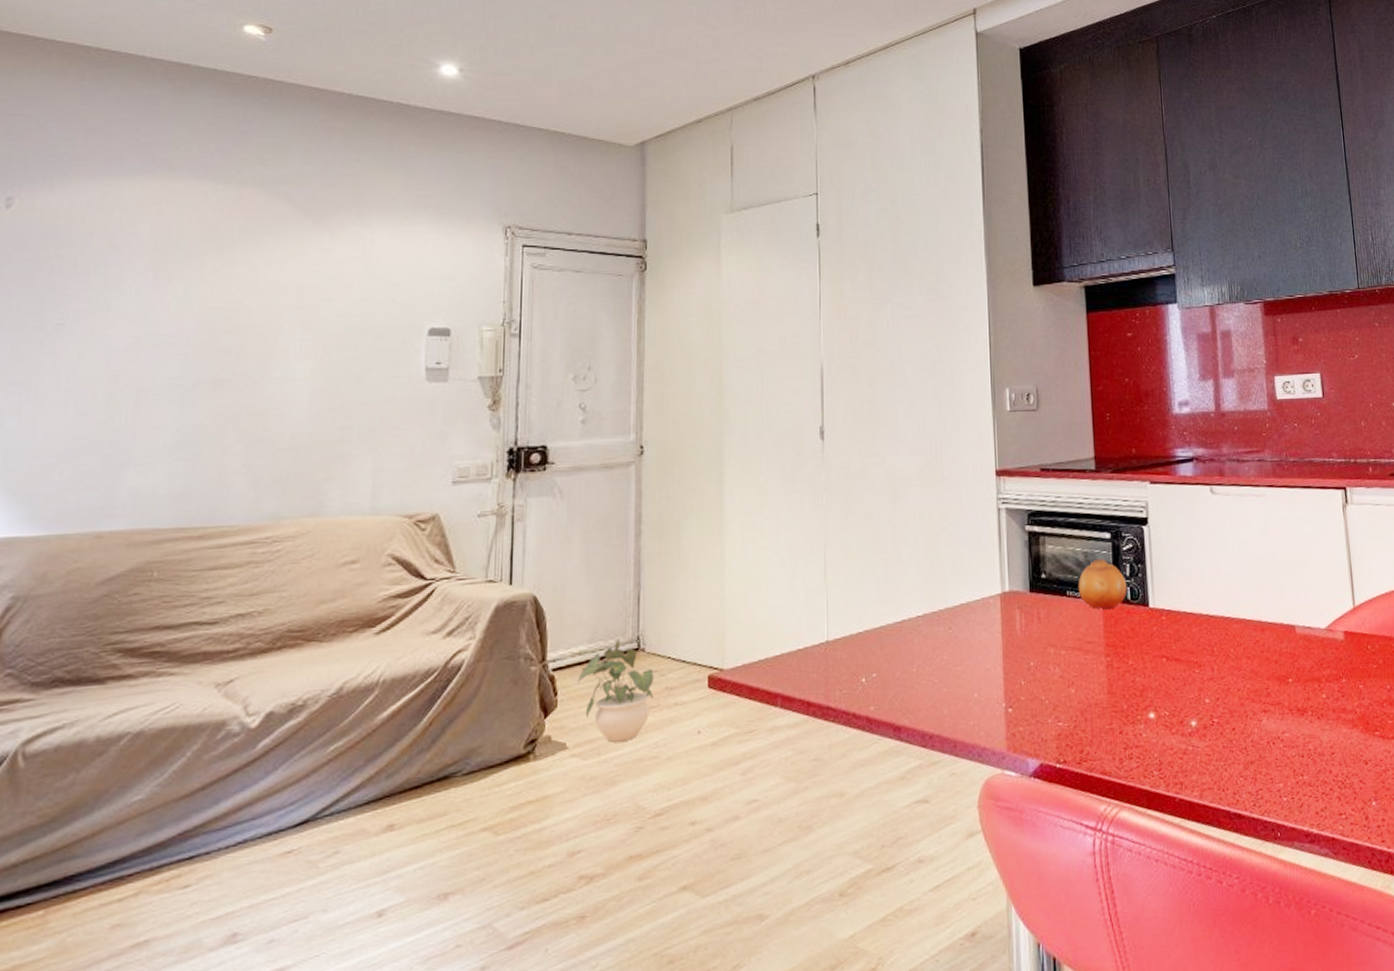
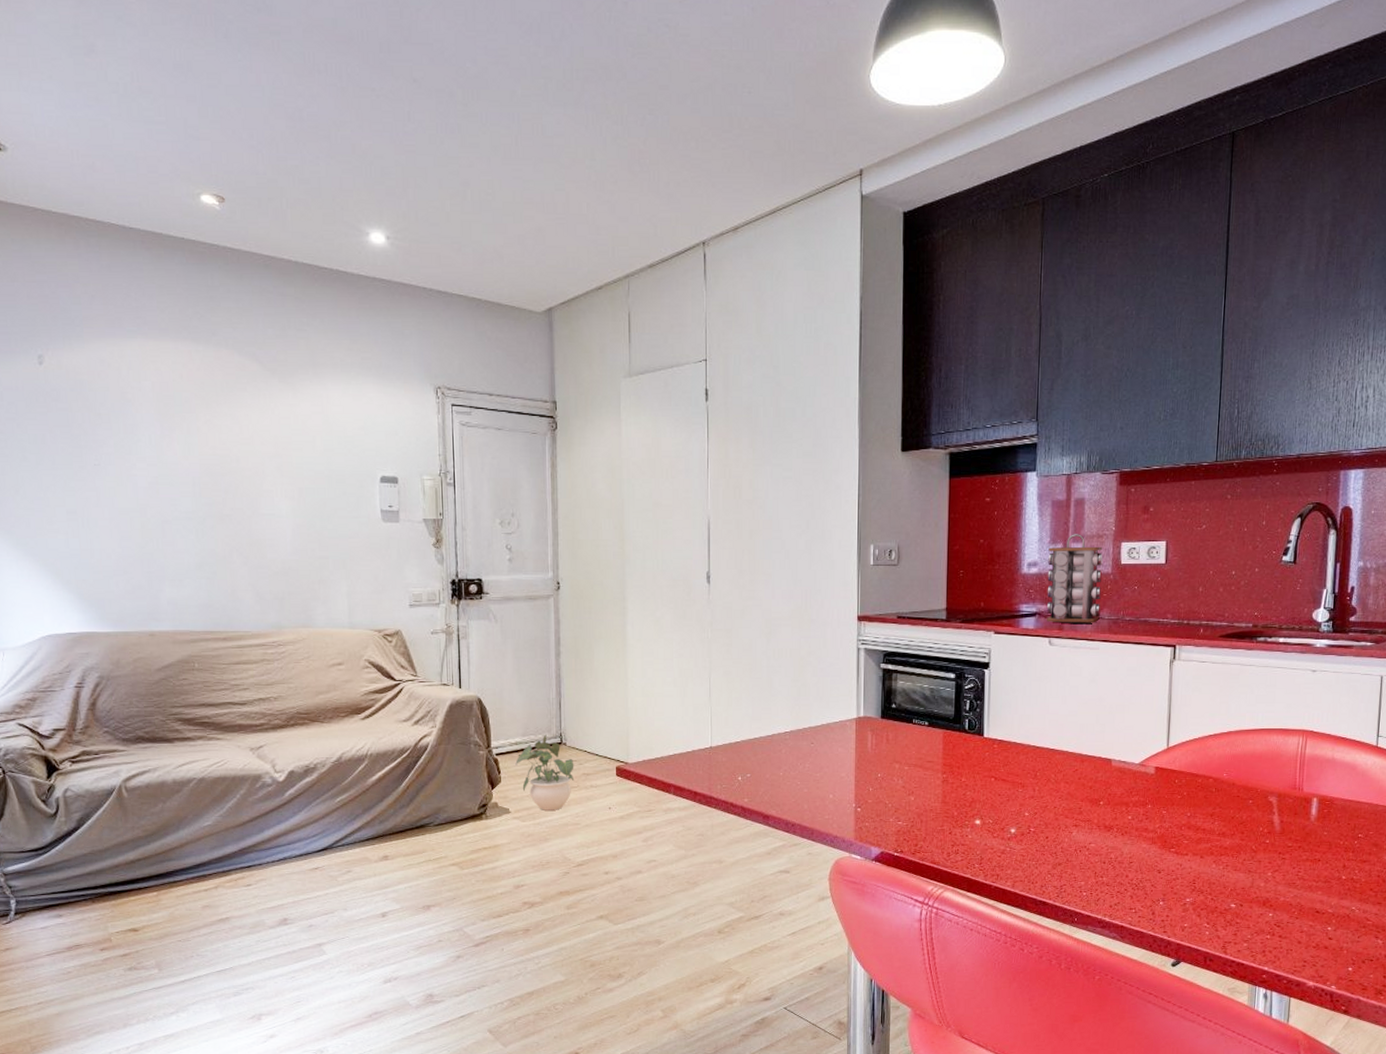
fruit: present [1078,559,1127,609] -> none [923,695,966,735]
spice rack: none [1199,368,1263,469] -> present [1047,534,1103,625]

